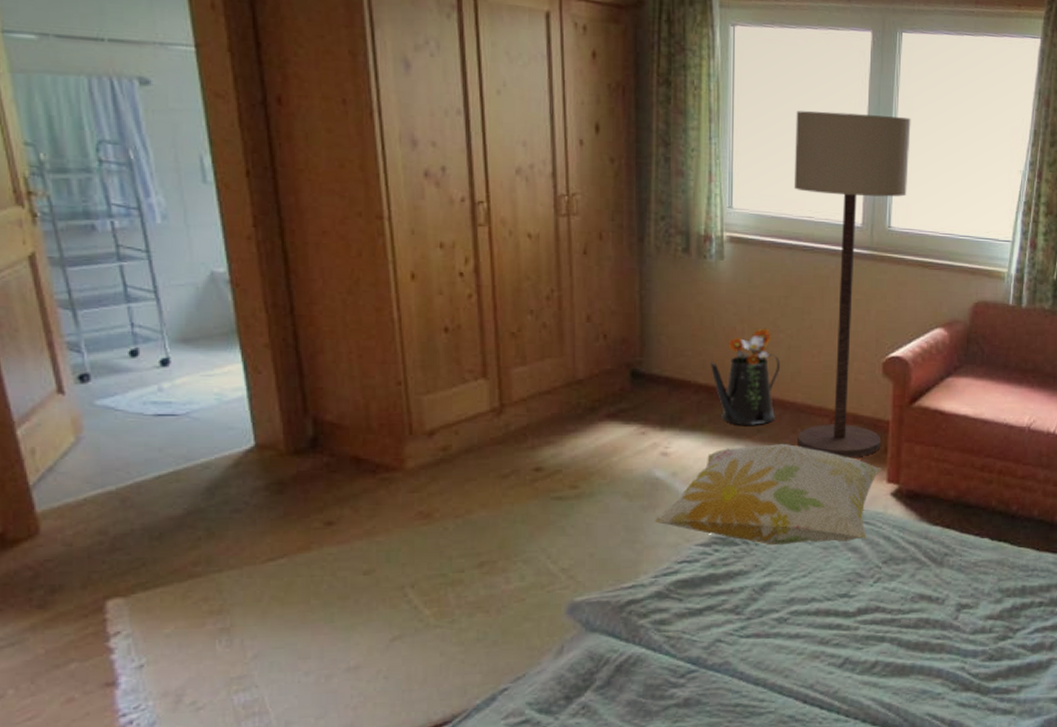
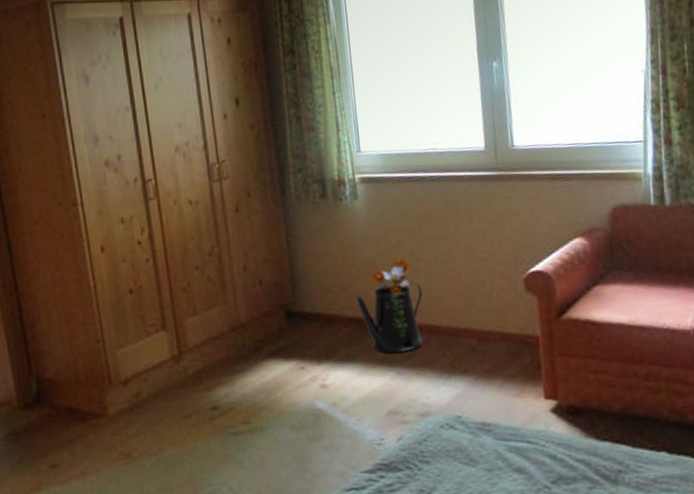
decorative pillow: present [655,443,882,546] -> none [321,367,538,470]
floor lamp: present [795,110,911,457] -> none [409,41,533,377]

